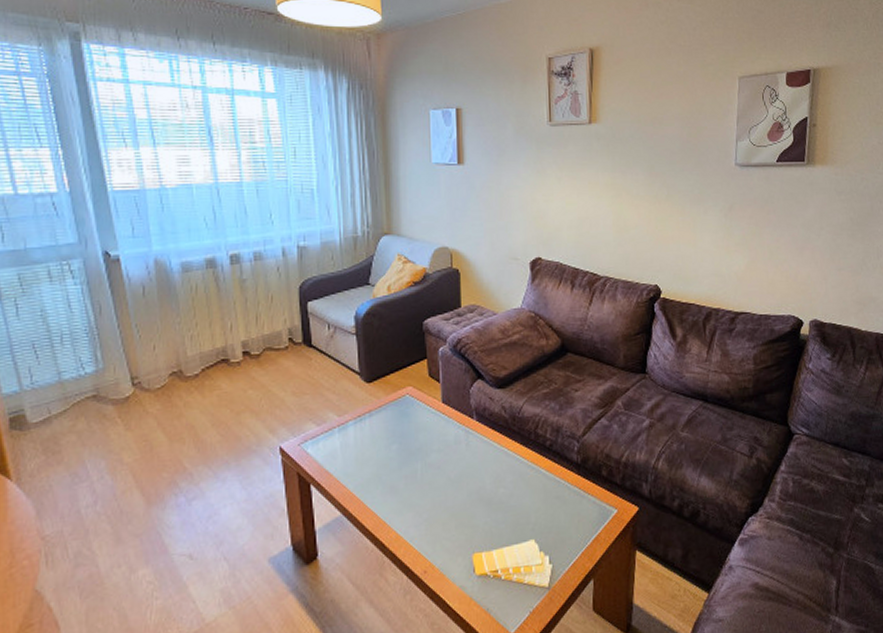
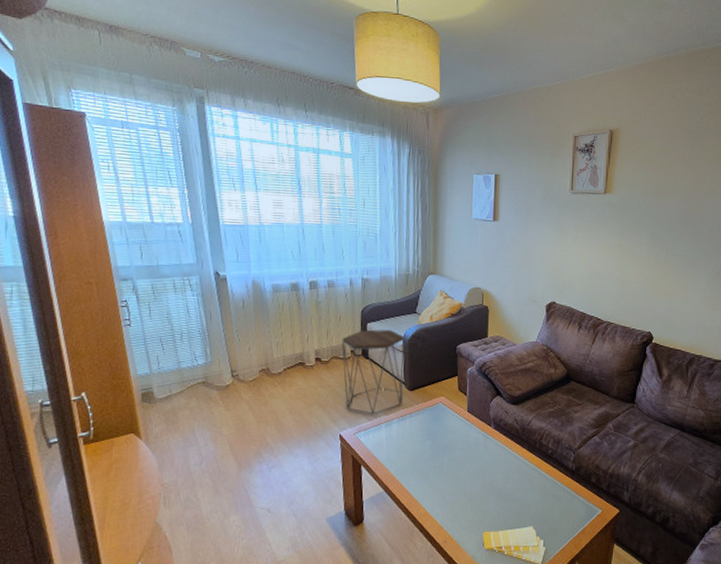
side table: none [276,308,359,418] -> present [342,329,405,415]

